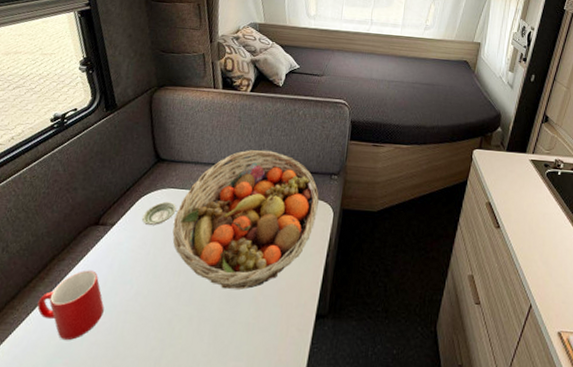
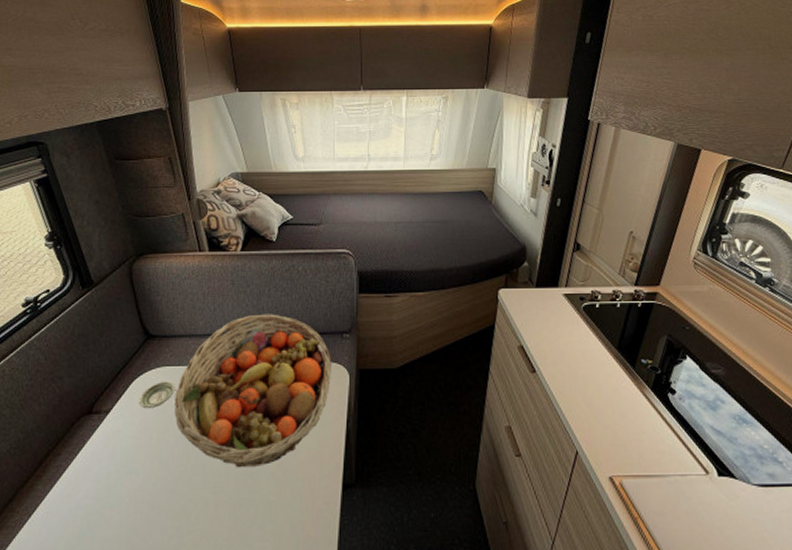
cup: present [37,270,104,341] -> none [38,463,111,539]

